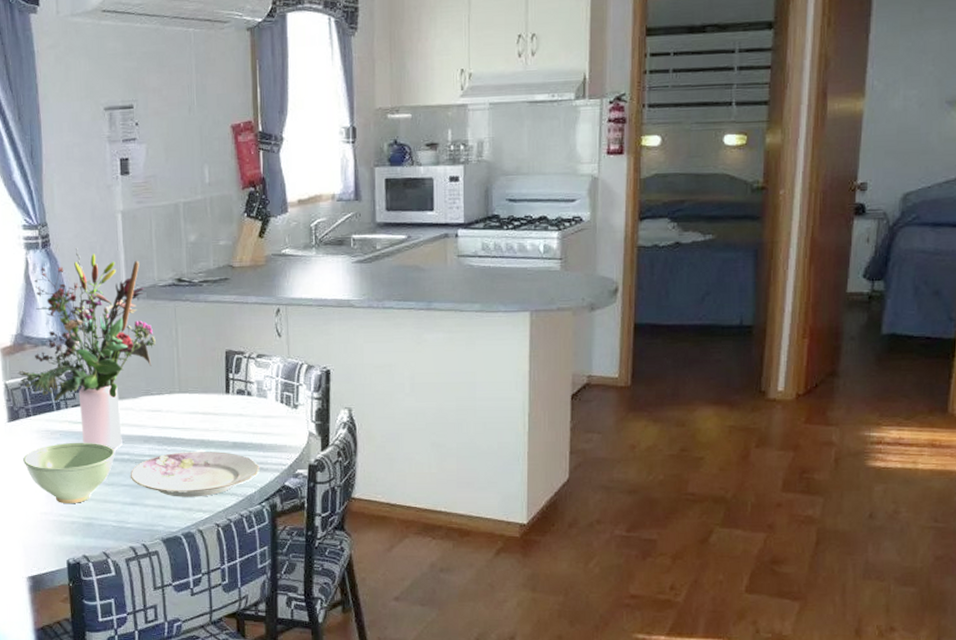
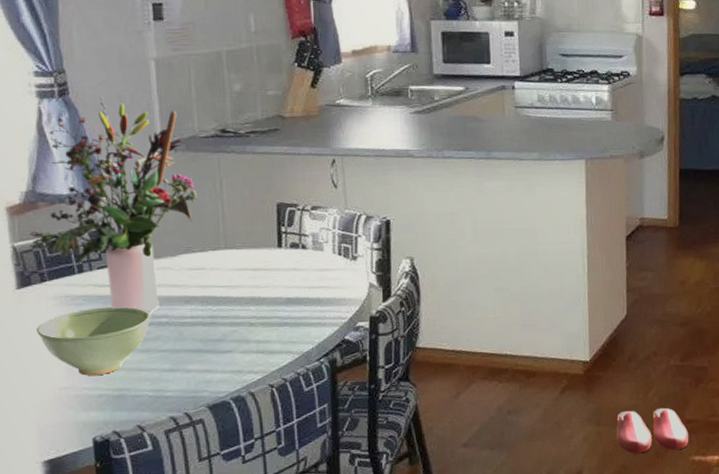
plate: present [130,452,260,497] -> none [168,308,317,360]
slippers: none [553,579,633,625] -> present [616,407,689,453]

